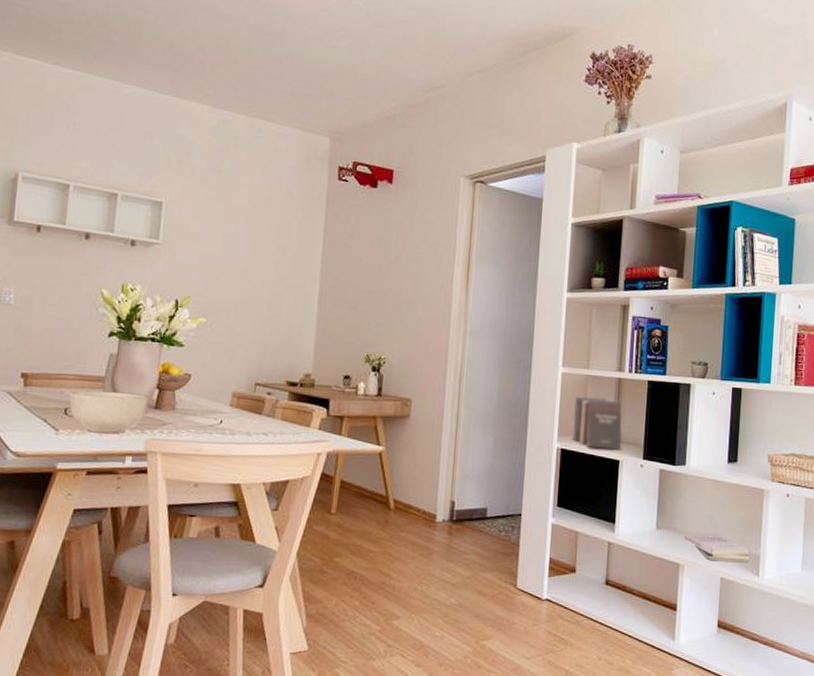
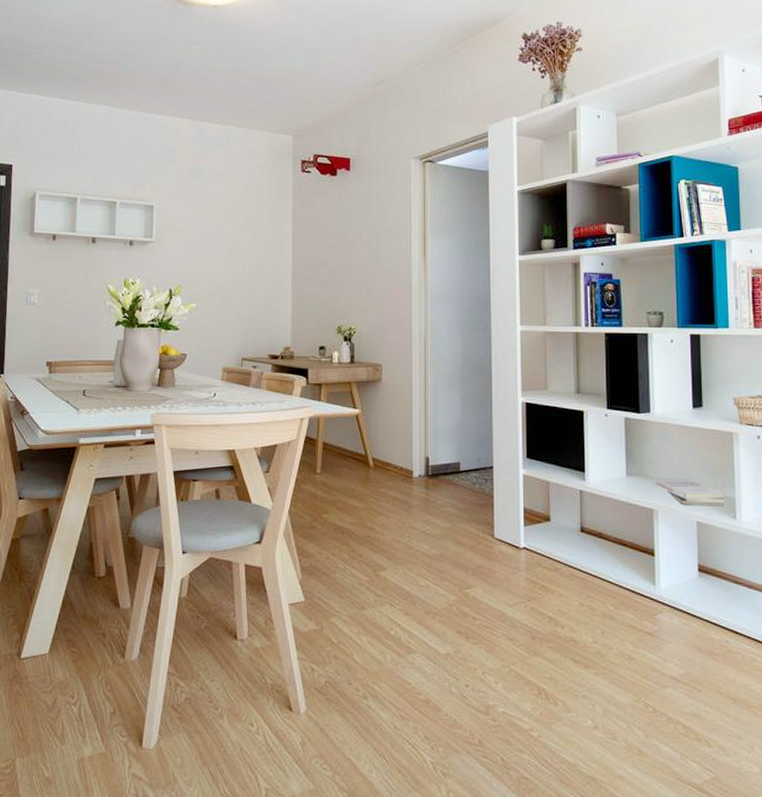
bowl: present [69,390,149,434] -> none [86,373,152,411]
books: present [571,396,623,451] -> none [534,352,585,402]

